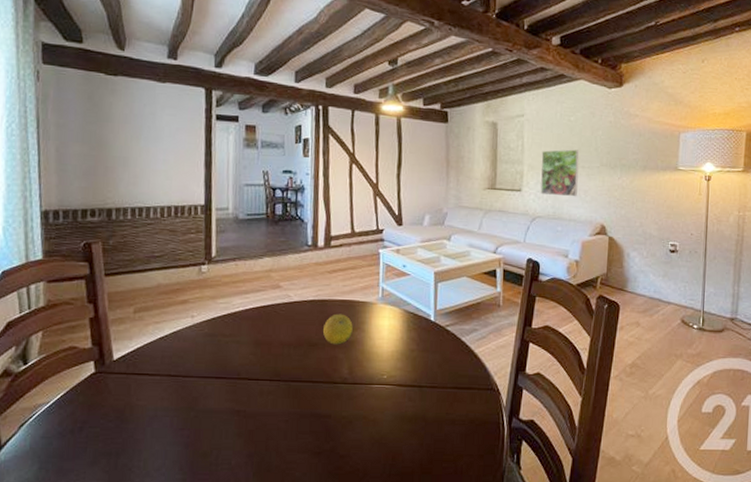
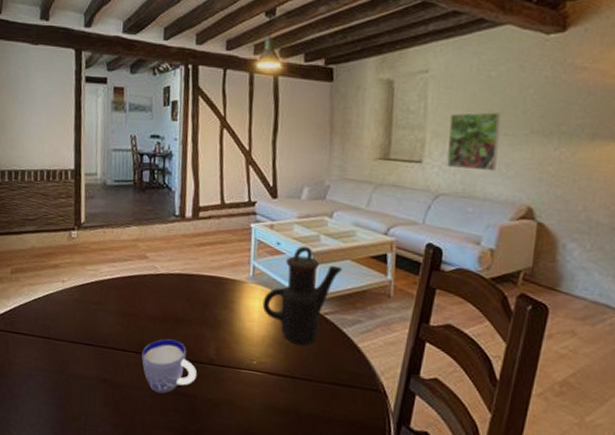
cup: none [276,363,330,417] -> present [142,339,196,394]
fruit: present [323,313,353,345] -> none [190,290,221,323]
teapot: none [391,267,460,357] -> present [262,245,342,346]

